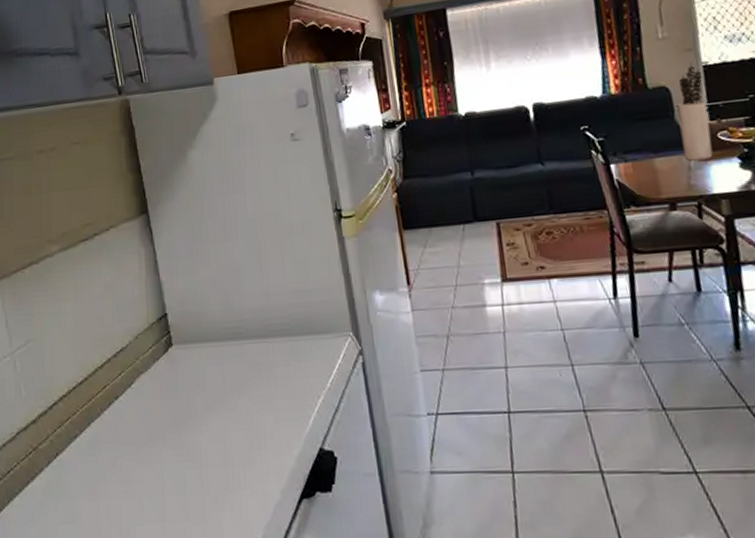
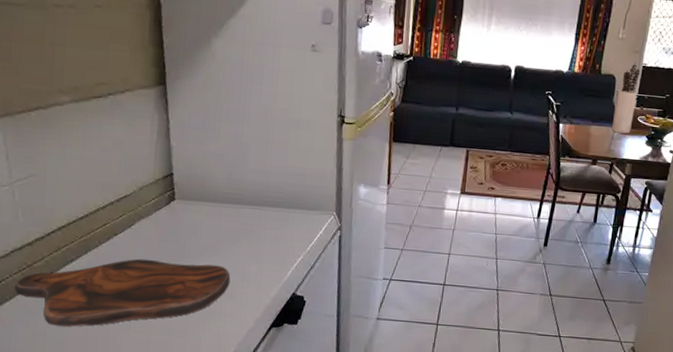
cutting board: none [22,421,245,521] -> present [14,258,231,327]

